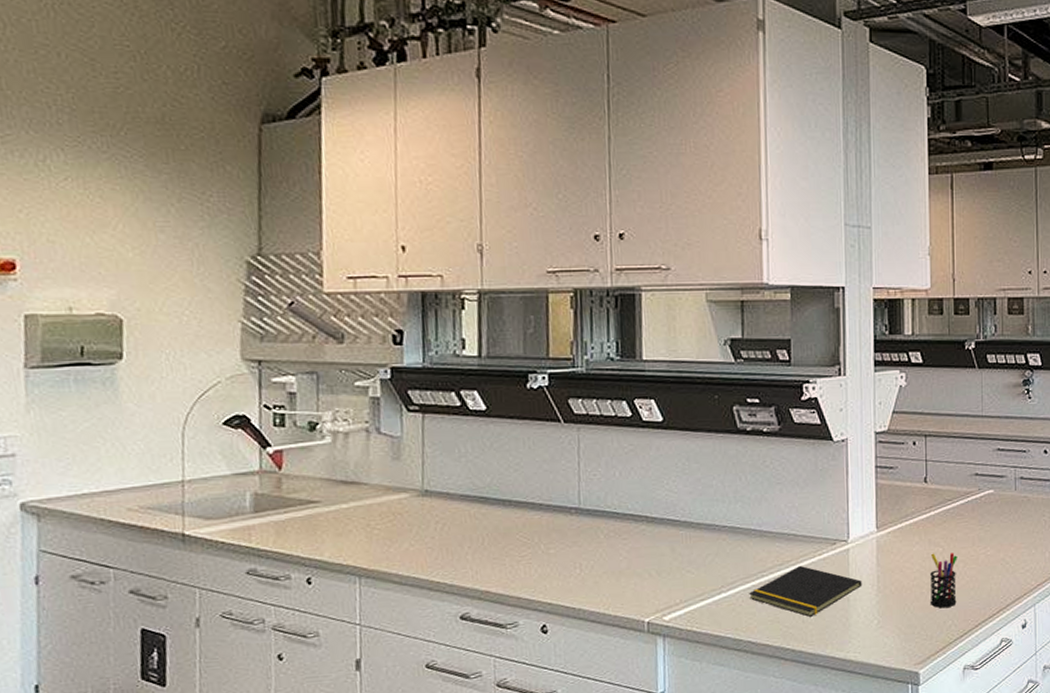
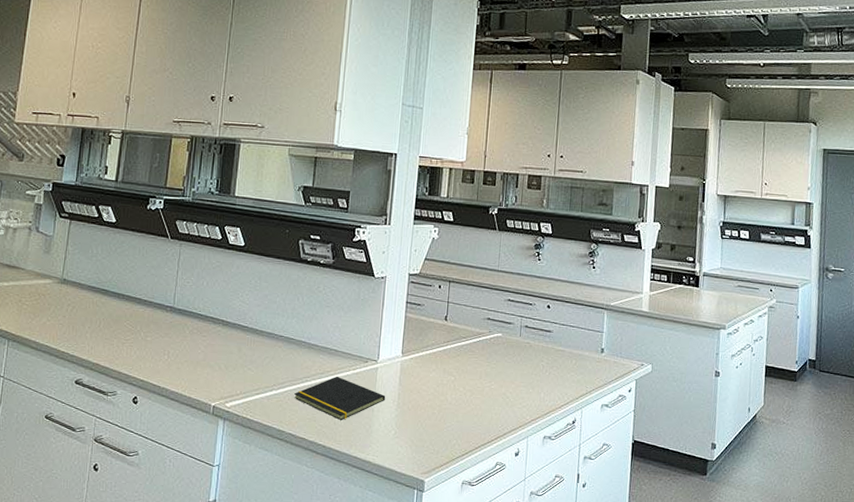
pen holder: present [930,553,957,608] -> none [440,380,466,428]

